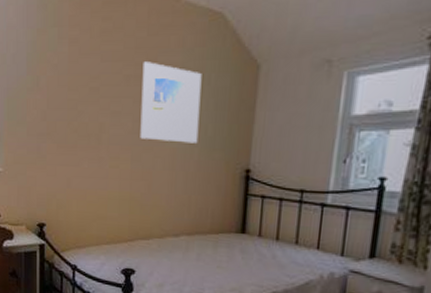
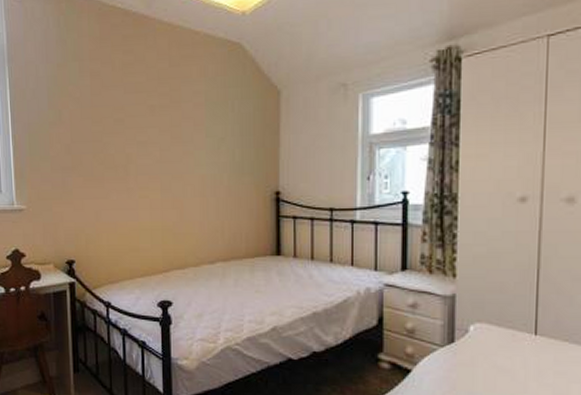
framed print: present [140,62,202,143] -> none [166,91,227,169]

